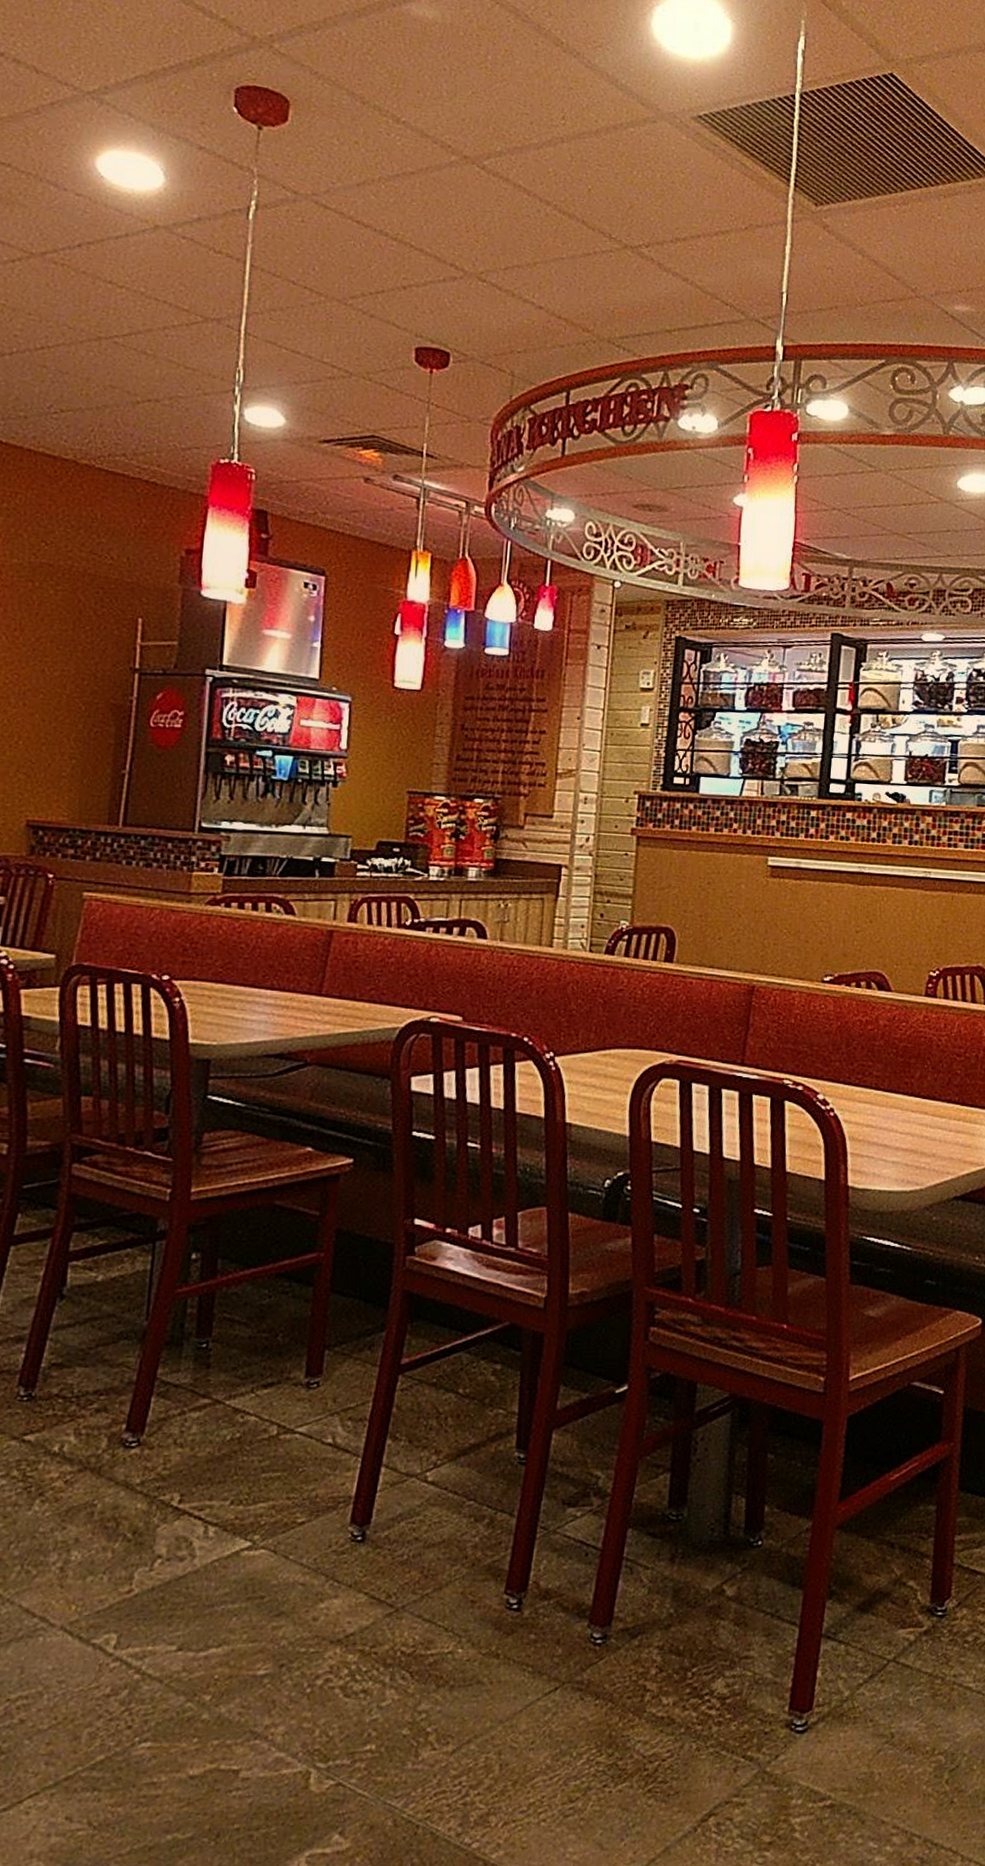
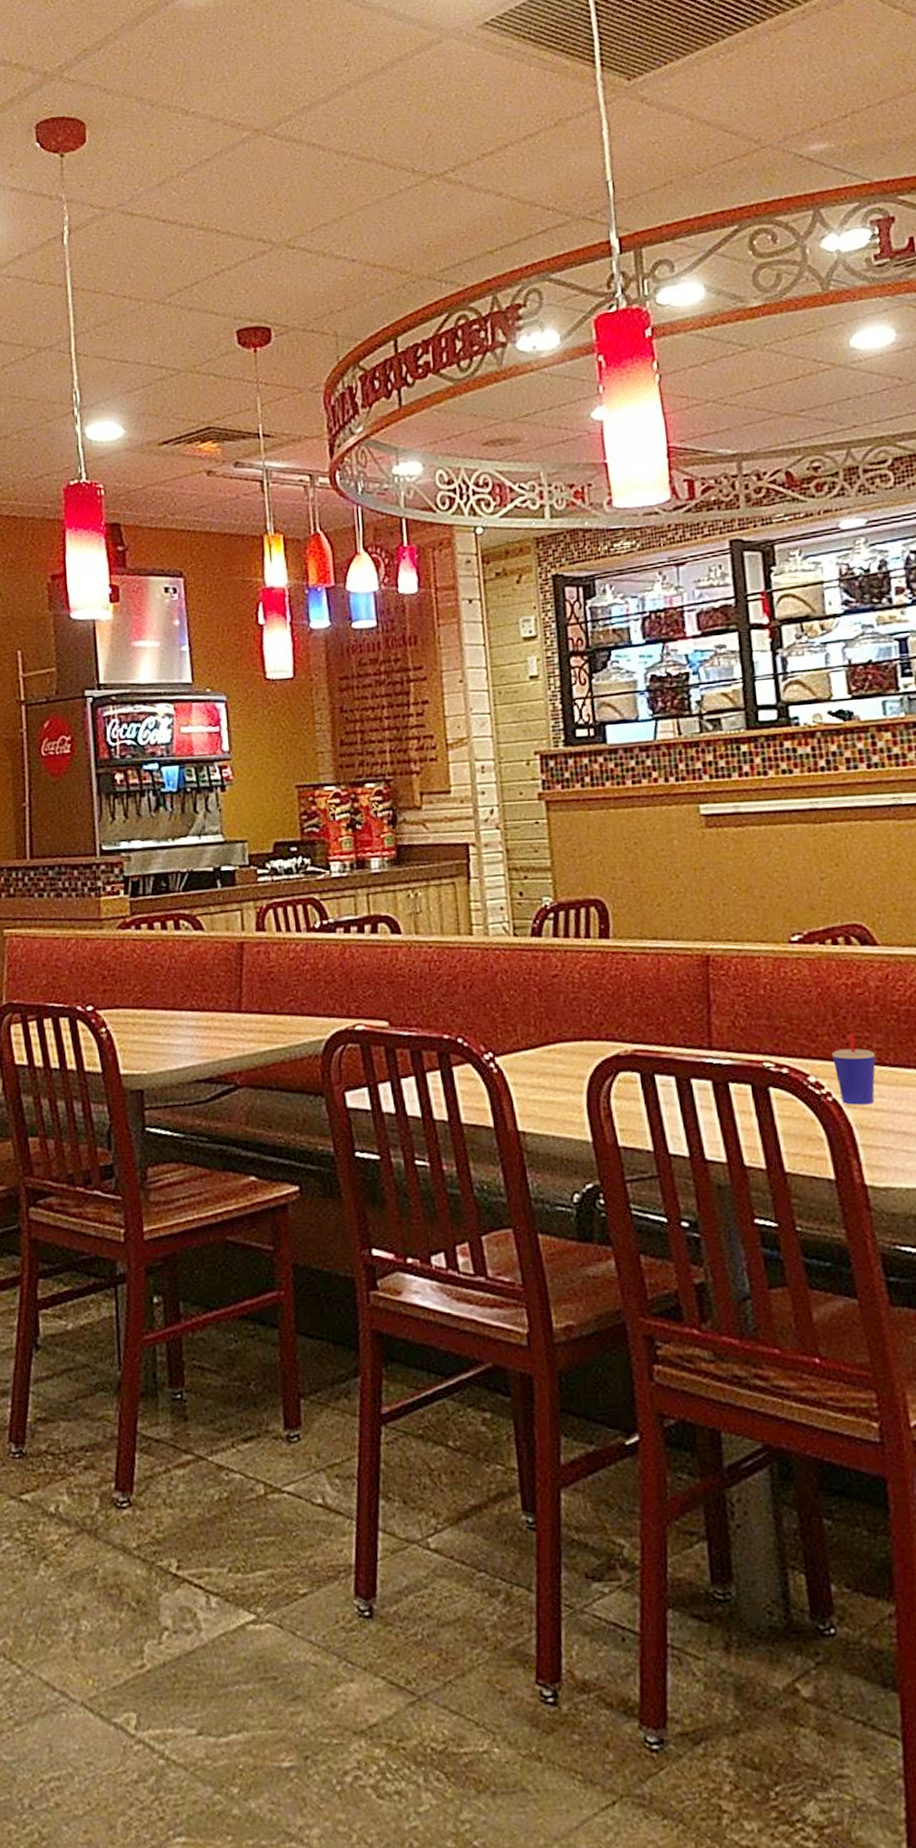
beverage cup: none [840,1062,874,1121] -> present [832,1034,876,1106]

